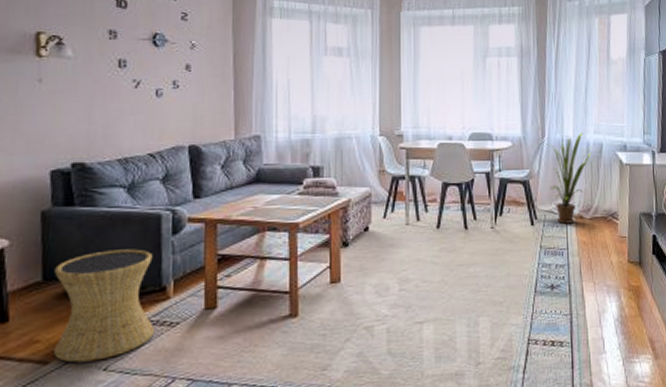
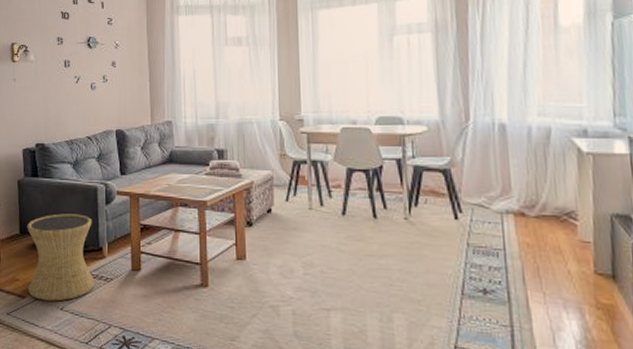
house plant: present [548,133,593,224] -> none [474,115,536,221]

